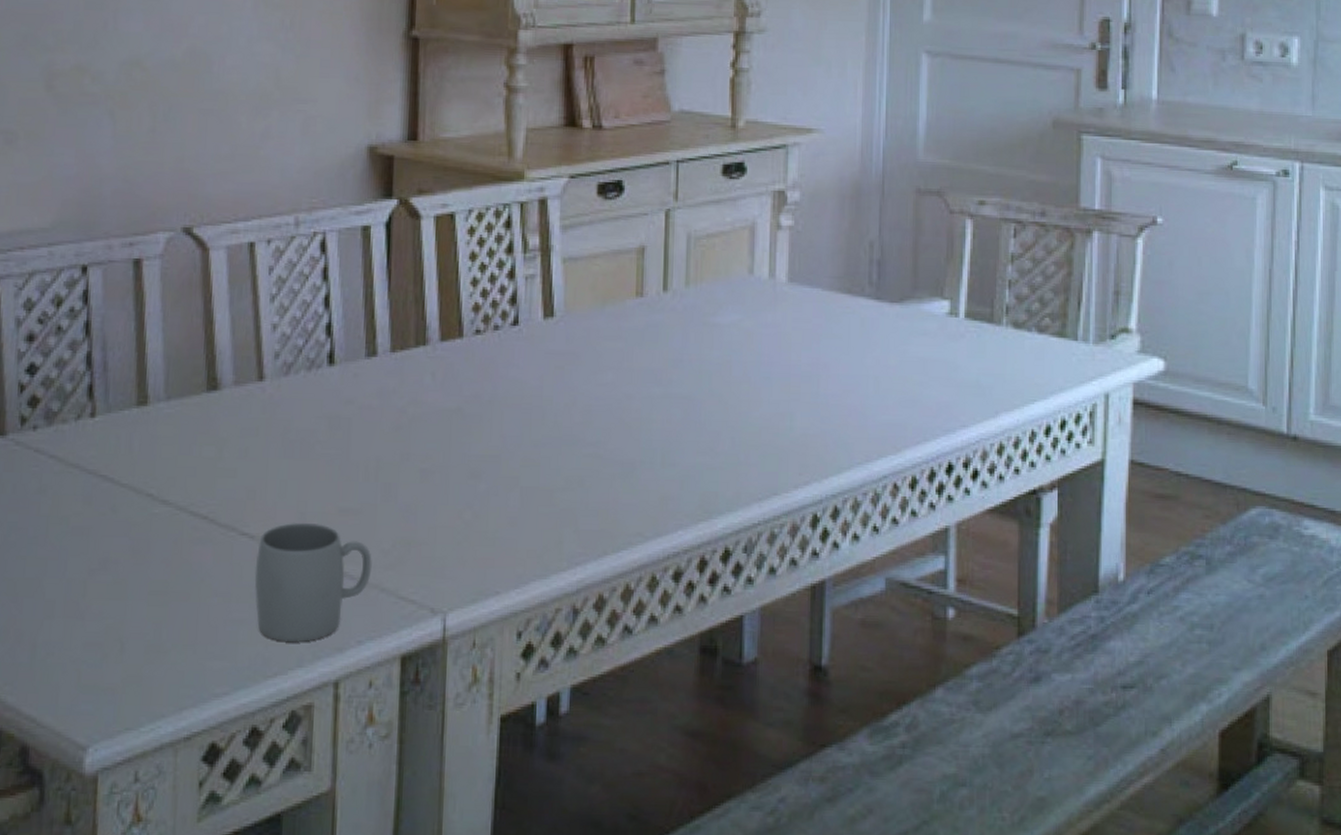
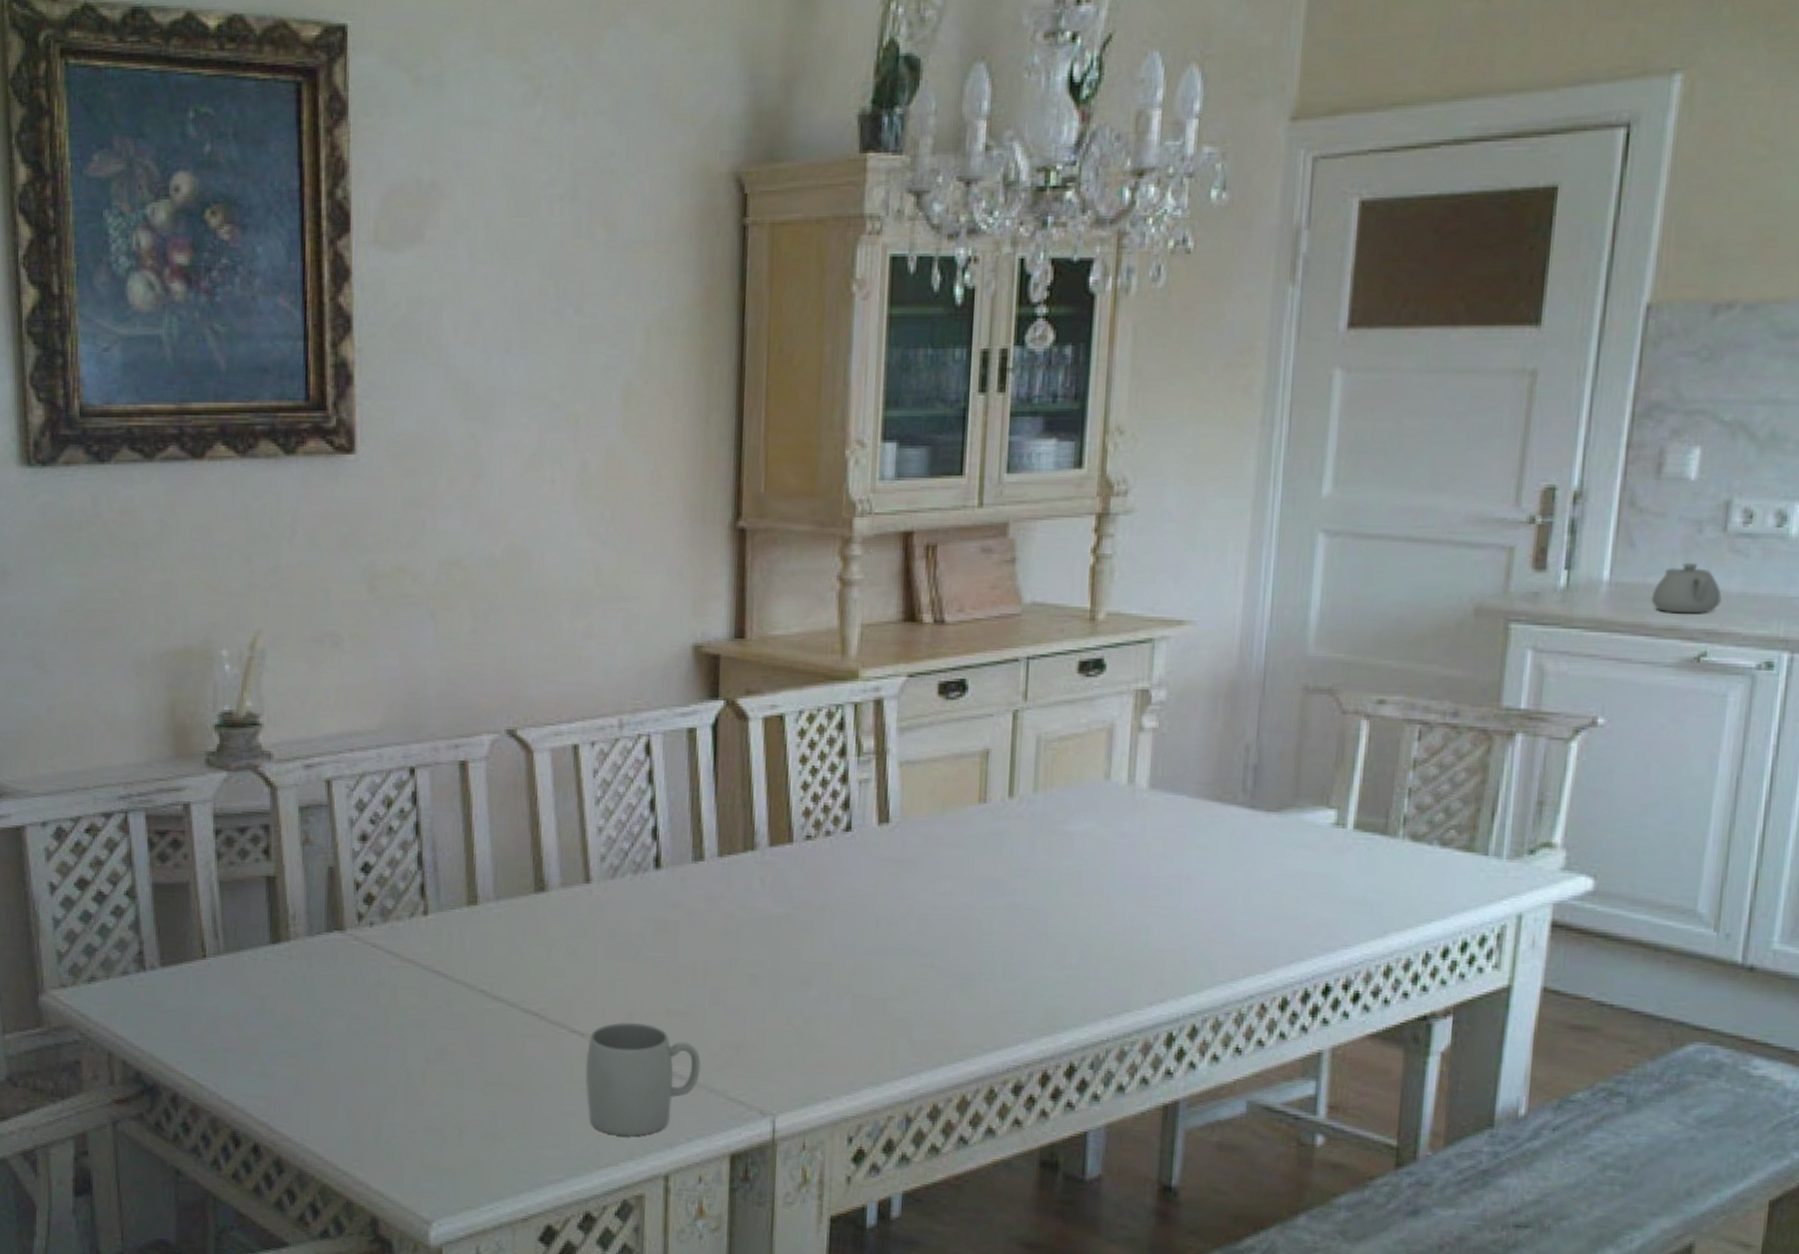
teapot: none [1191,86,1245,129] -> present [1651,563,1722,614]

